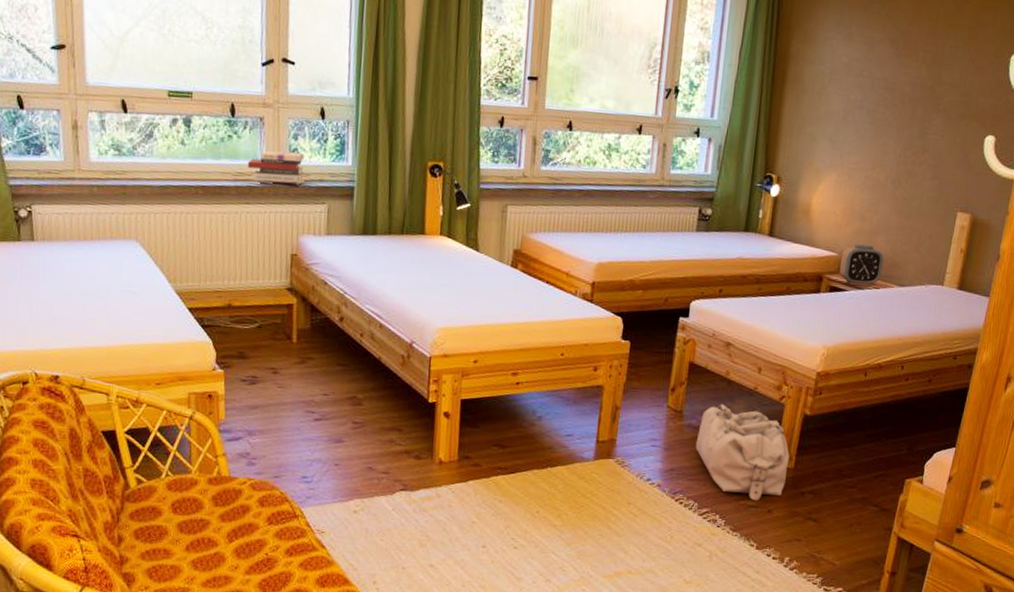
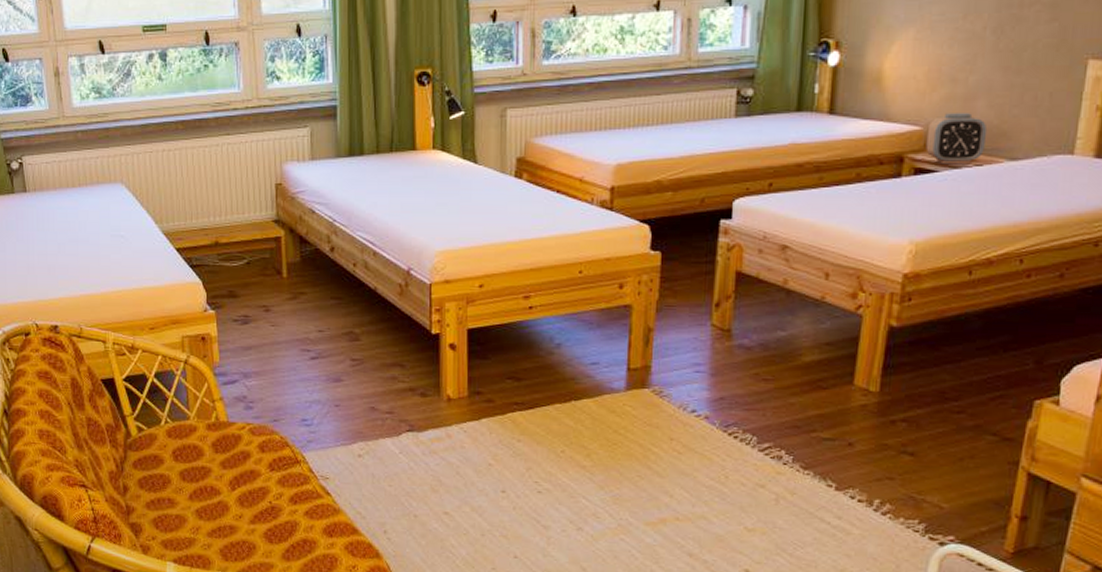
books: present [247,150,305,186] -> none [225,76,285,111]
duffel bag: present [695,404,790,501] -> none [749,319,873,433]

